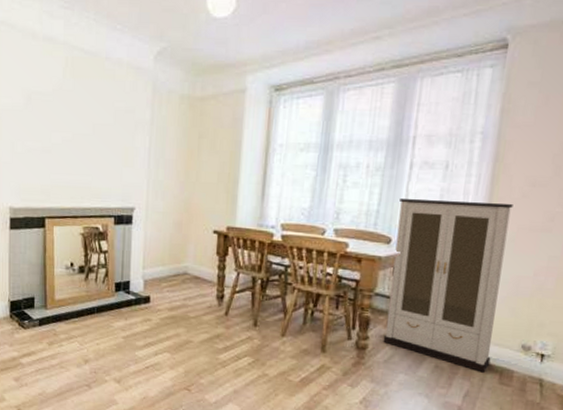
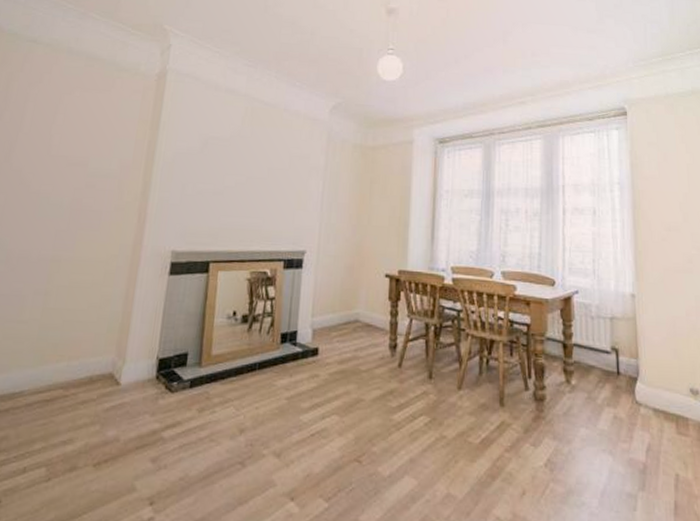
cabinet: present [383,199,513,373] -> none [558,242,665,422]

